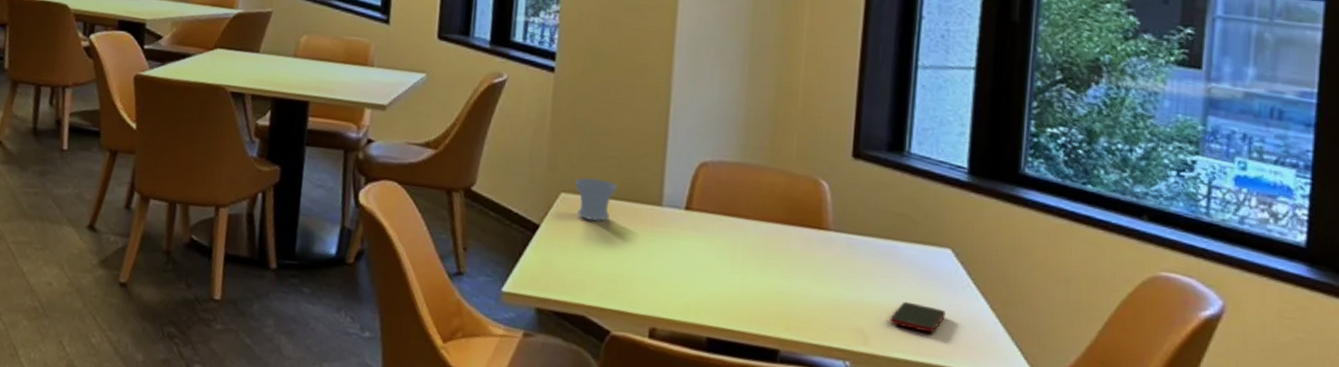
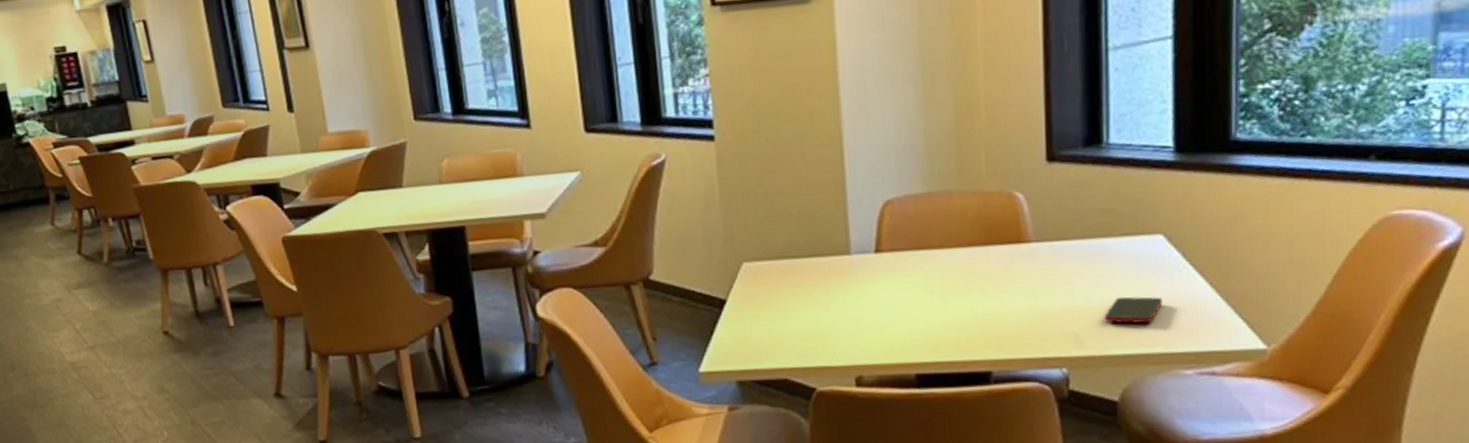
cup: present [574,177,618,222] -> none [754,240,801,285]

